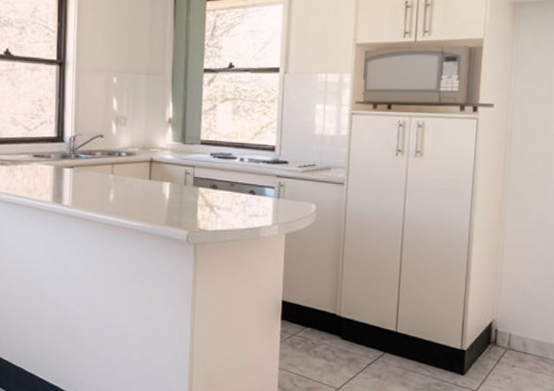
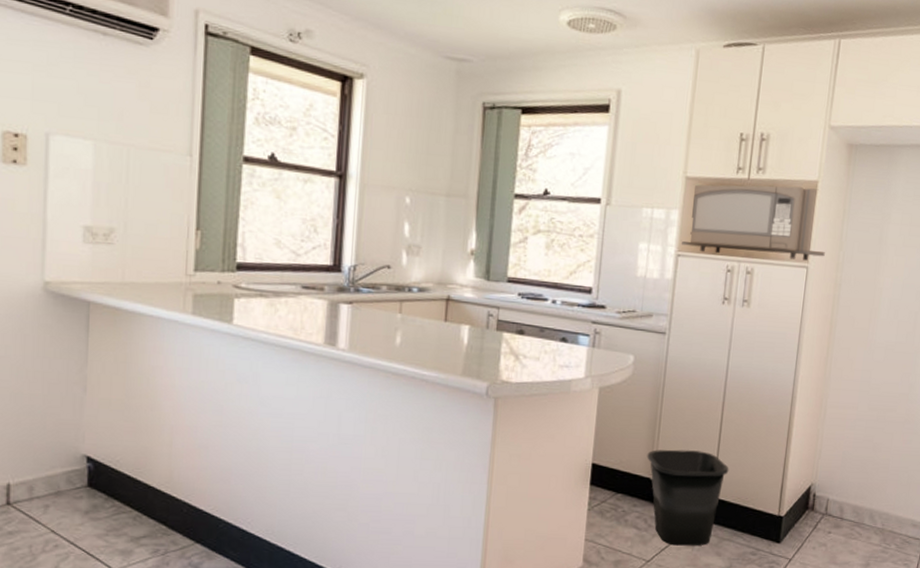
waste bin: none [332,288,411,376] -> present [647,449,729,546]

